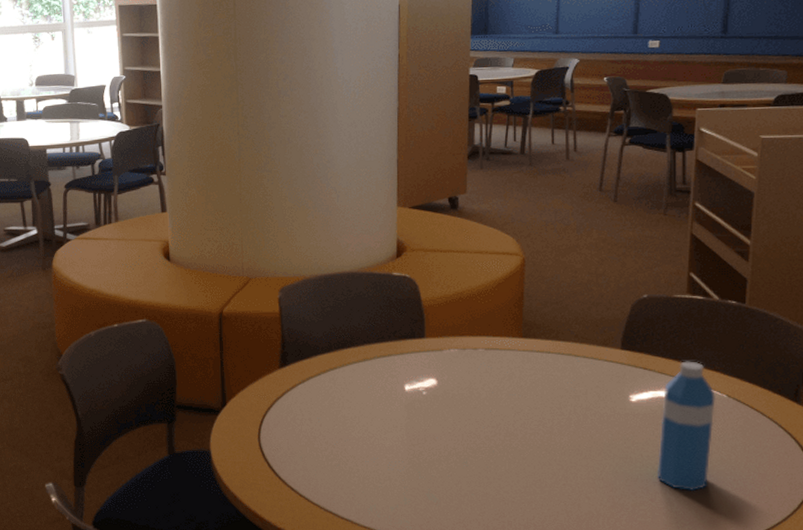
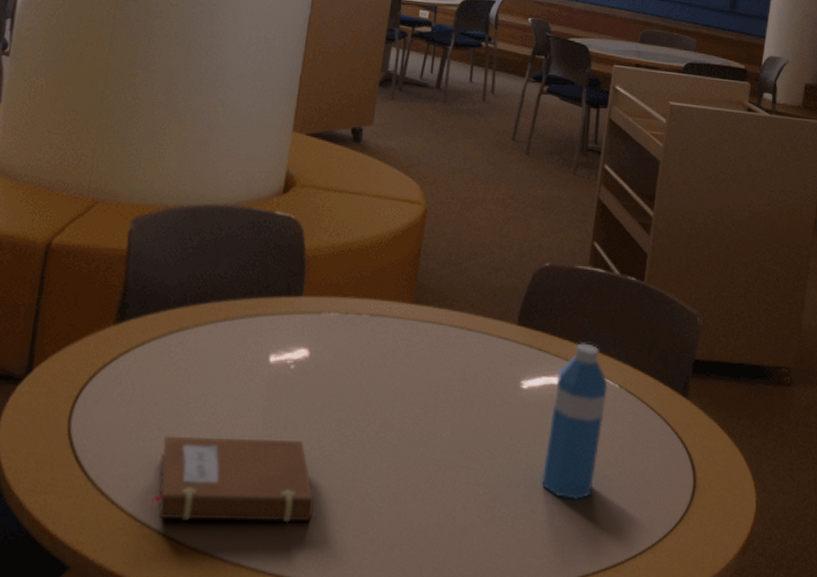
notebook: none [330,447,458,510] -> present [151,435,315,523]

